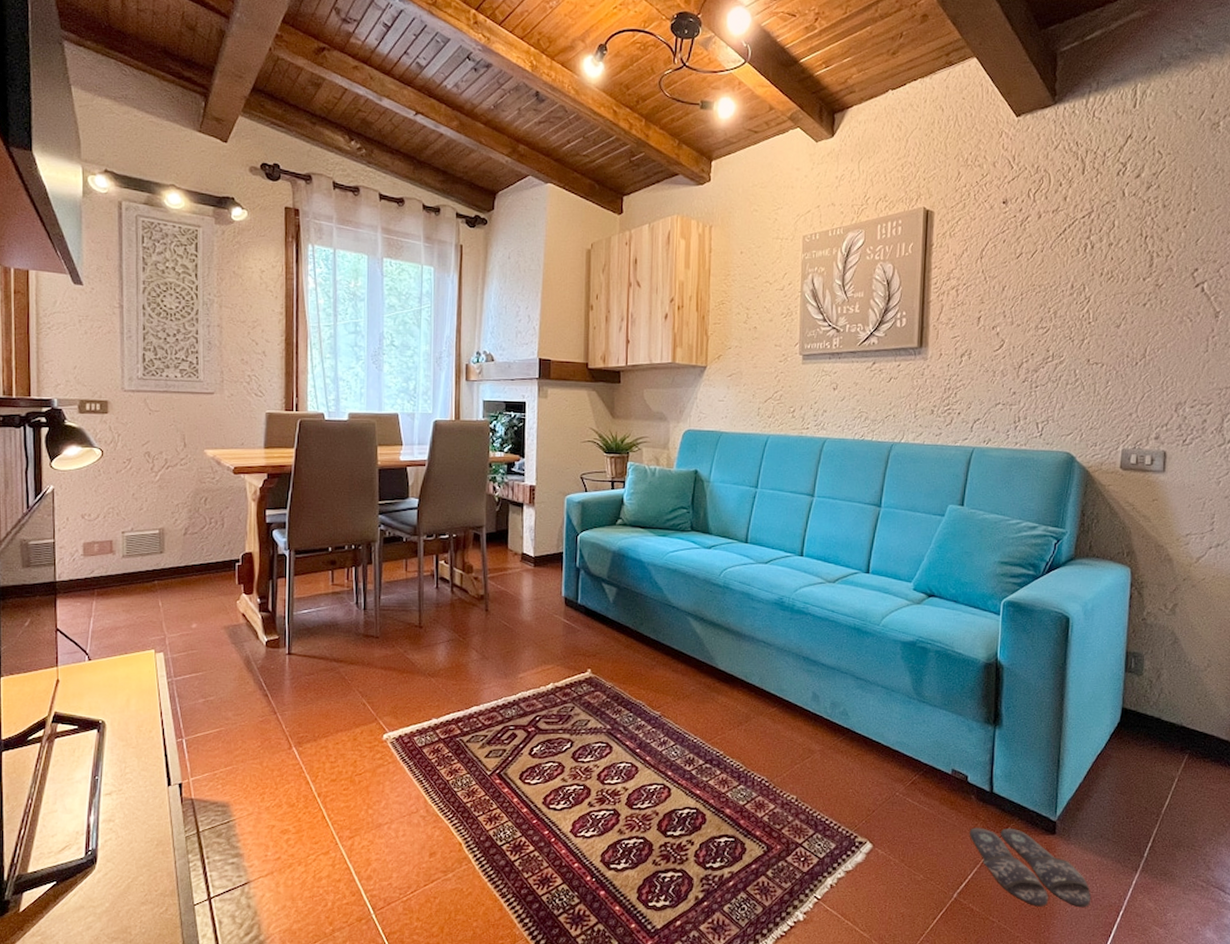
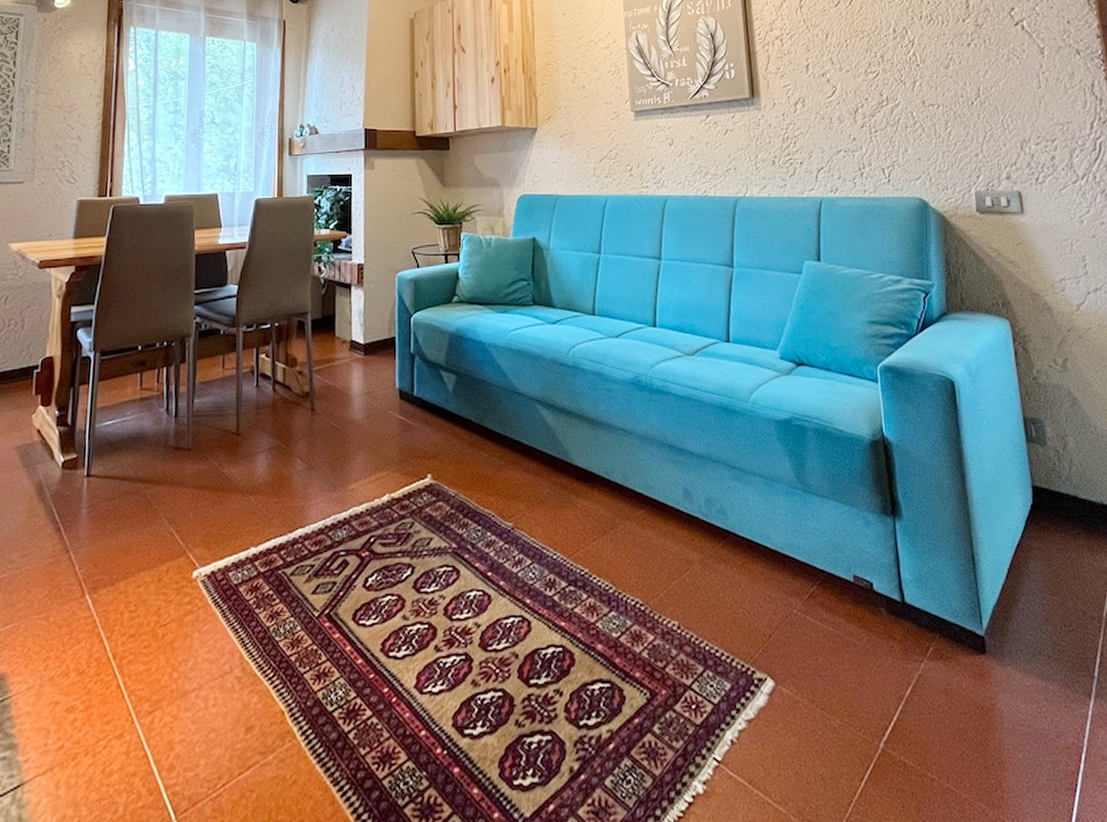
slippers: present [969,827,1091,907] -> none [885,649,1044,755]

